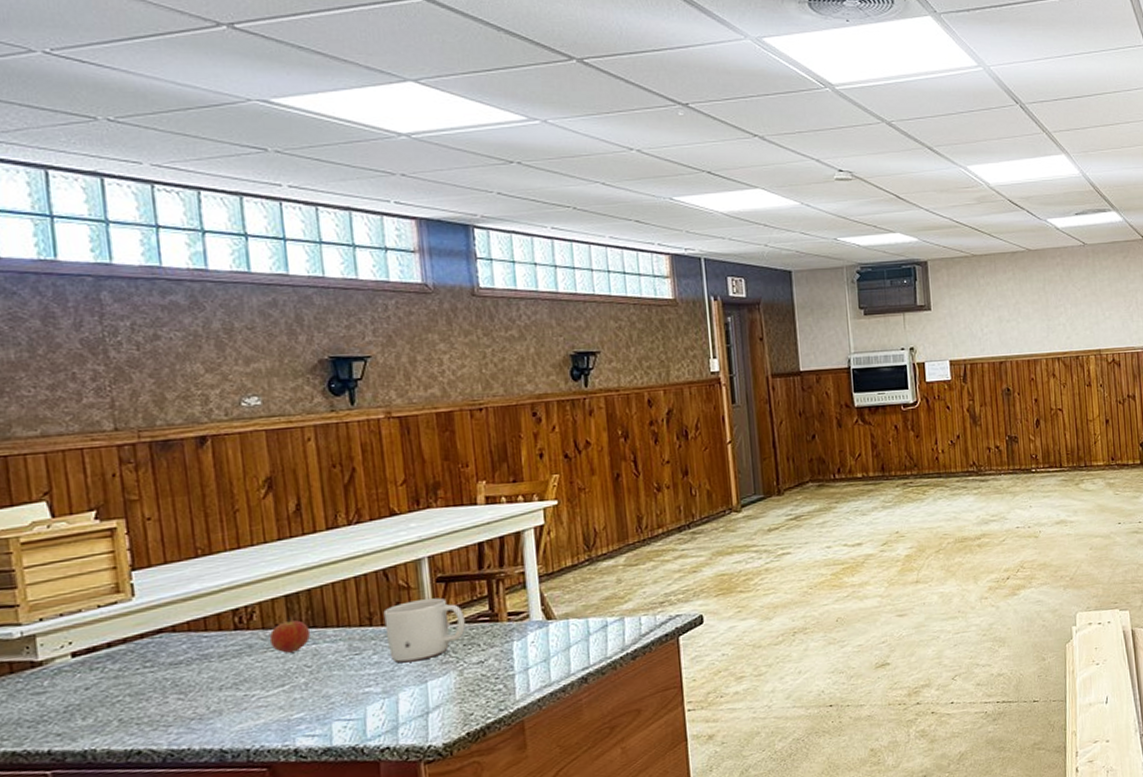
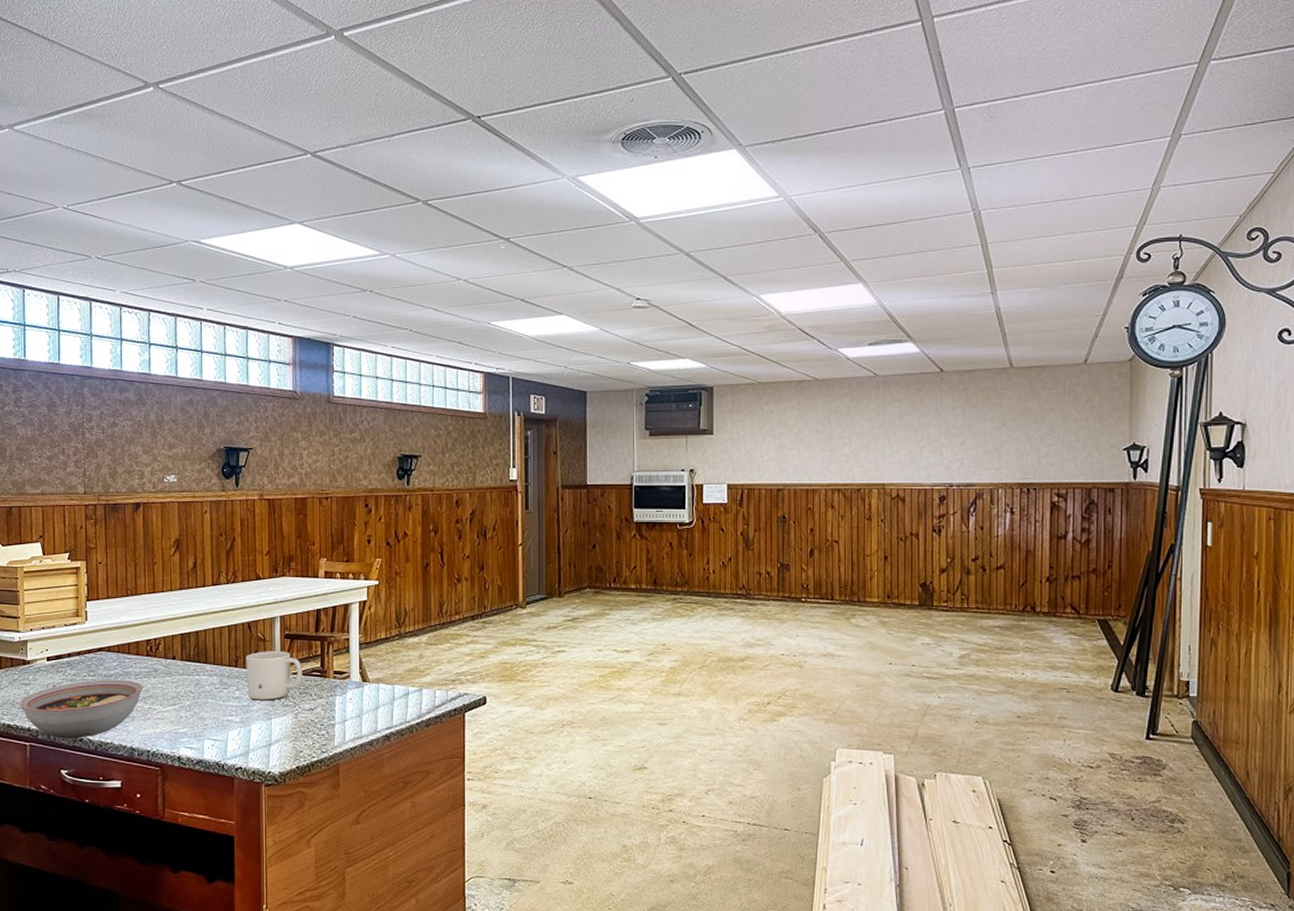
bowl: none [29,664,233,757] -> present [19,679,143,739]
fruit: present [269,616,311,653] -> none [168,651,196,680]

